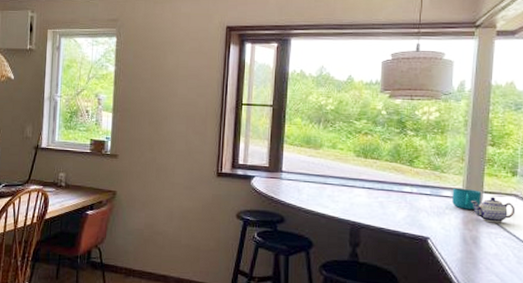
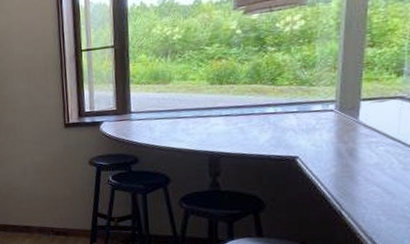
cup: present [452,188,482,210] -> none [323,98,359,122]
teapot: present [472,197,516,223] -> none [347,103,401,132]

